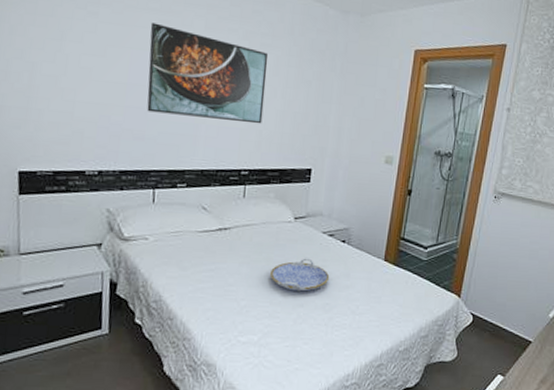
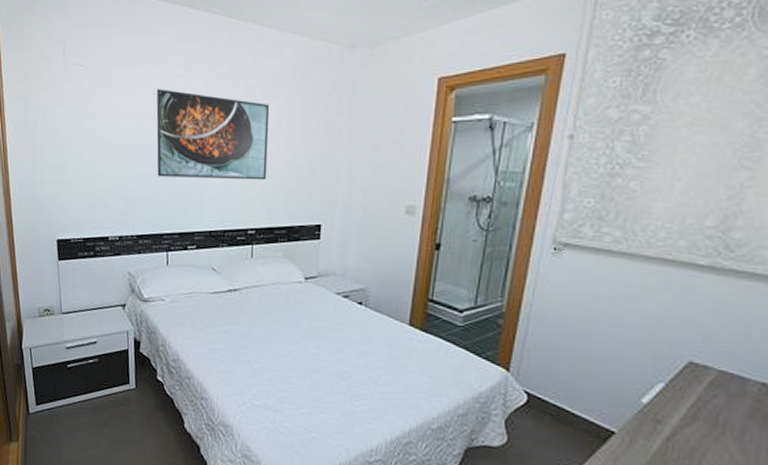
serving tray: present [269,258,330,292] -> none [281,320,346,357]

